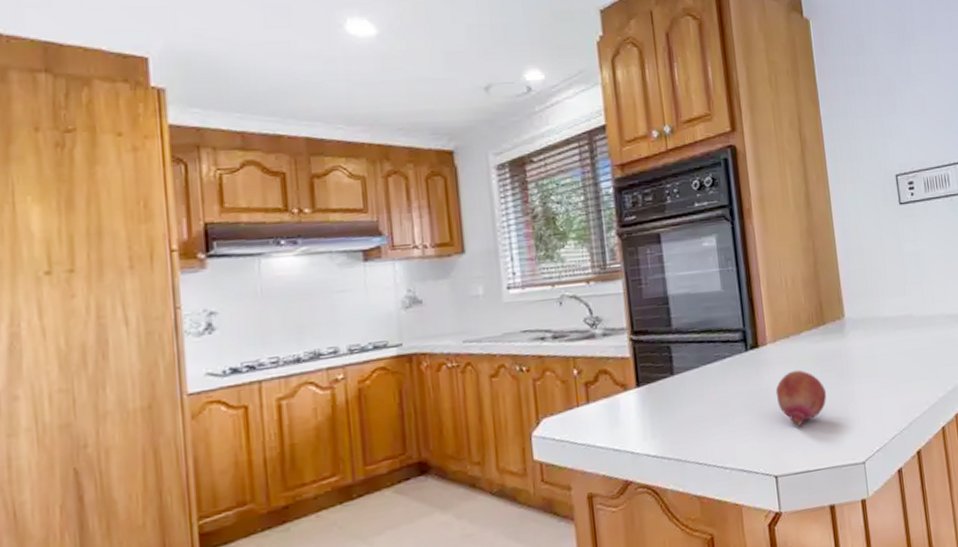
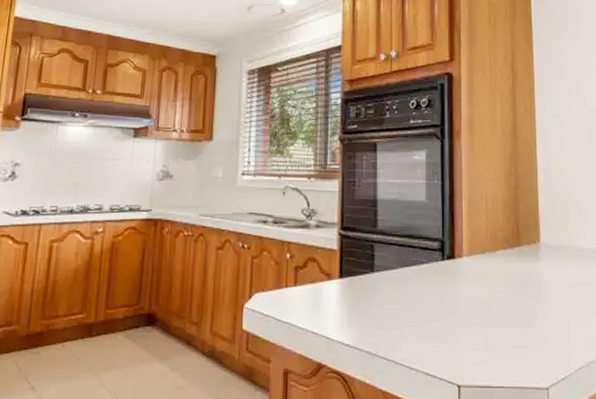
fruit: present [775,369,827,427] -> none [466,286,516,341]

